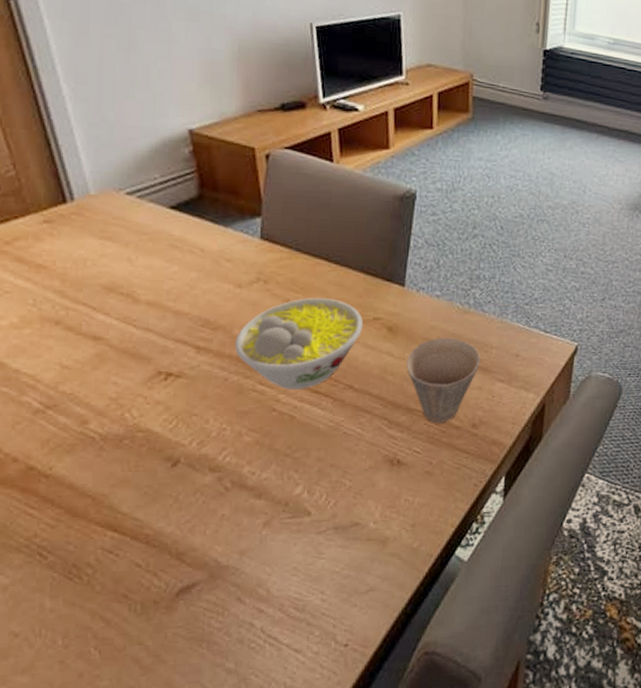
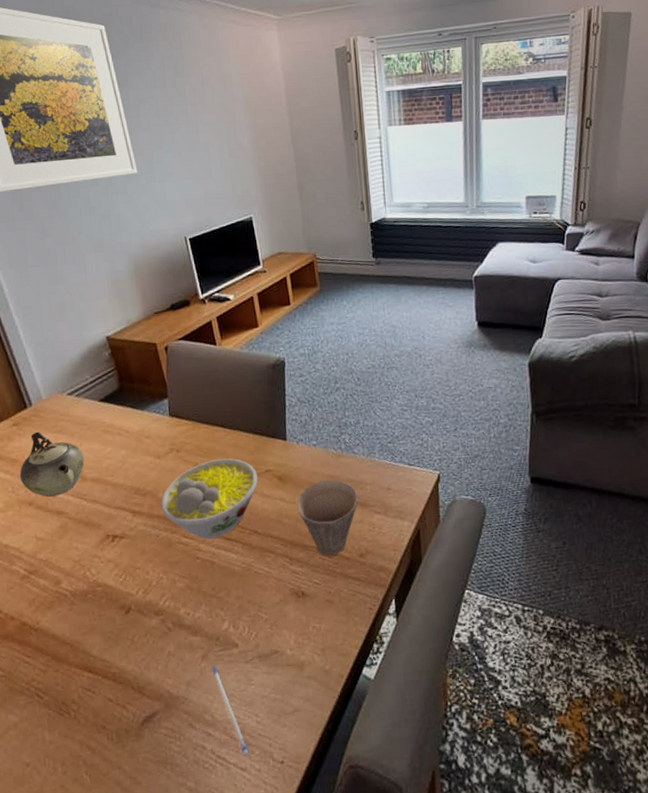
teapot: none [45,234,139,317] -> present [19,431,85,497]
pen: none [274,532,307,637] -> present [212,664,249,756]

